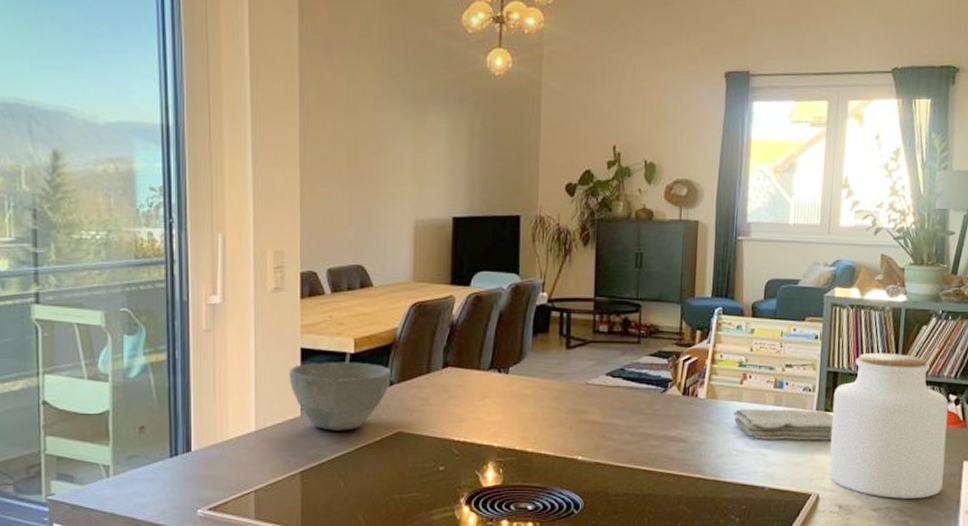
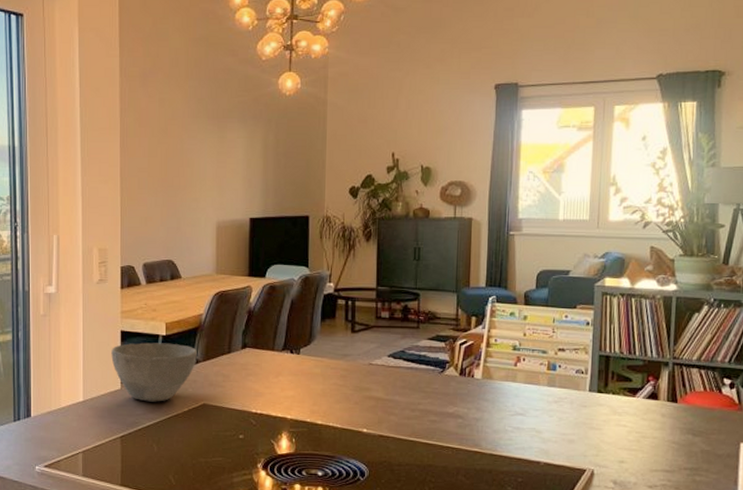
washcloth: present [732,409,833,440] -> none [507,389,606,420]
jar: present [829,352,948,499] -> none [603,338,723,477]

